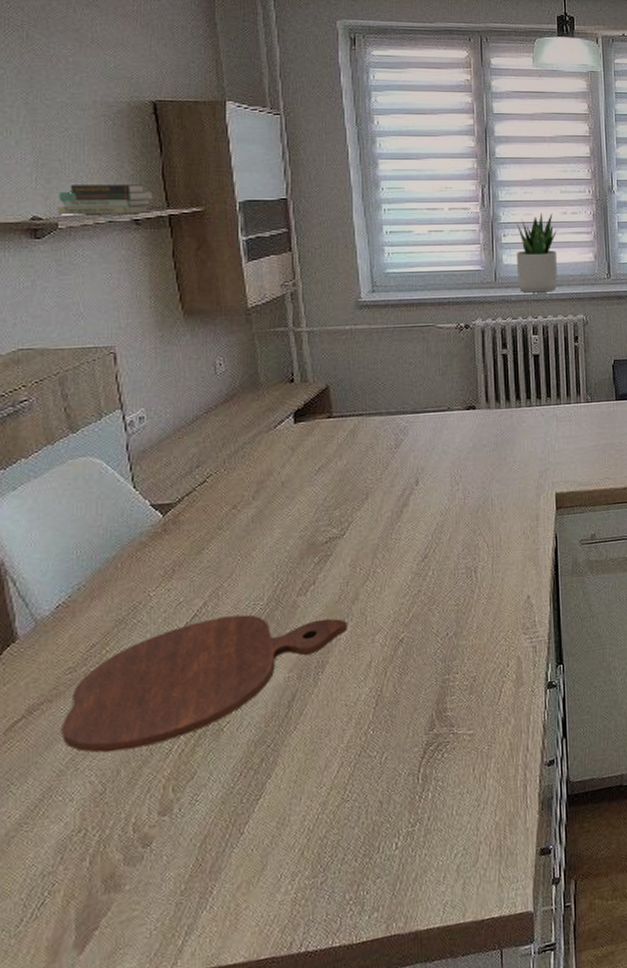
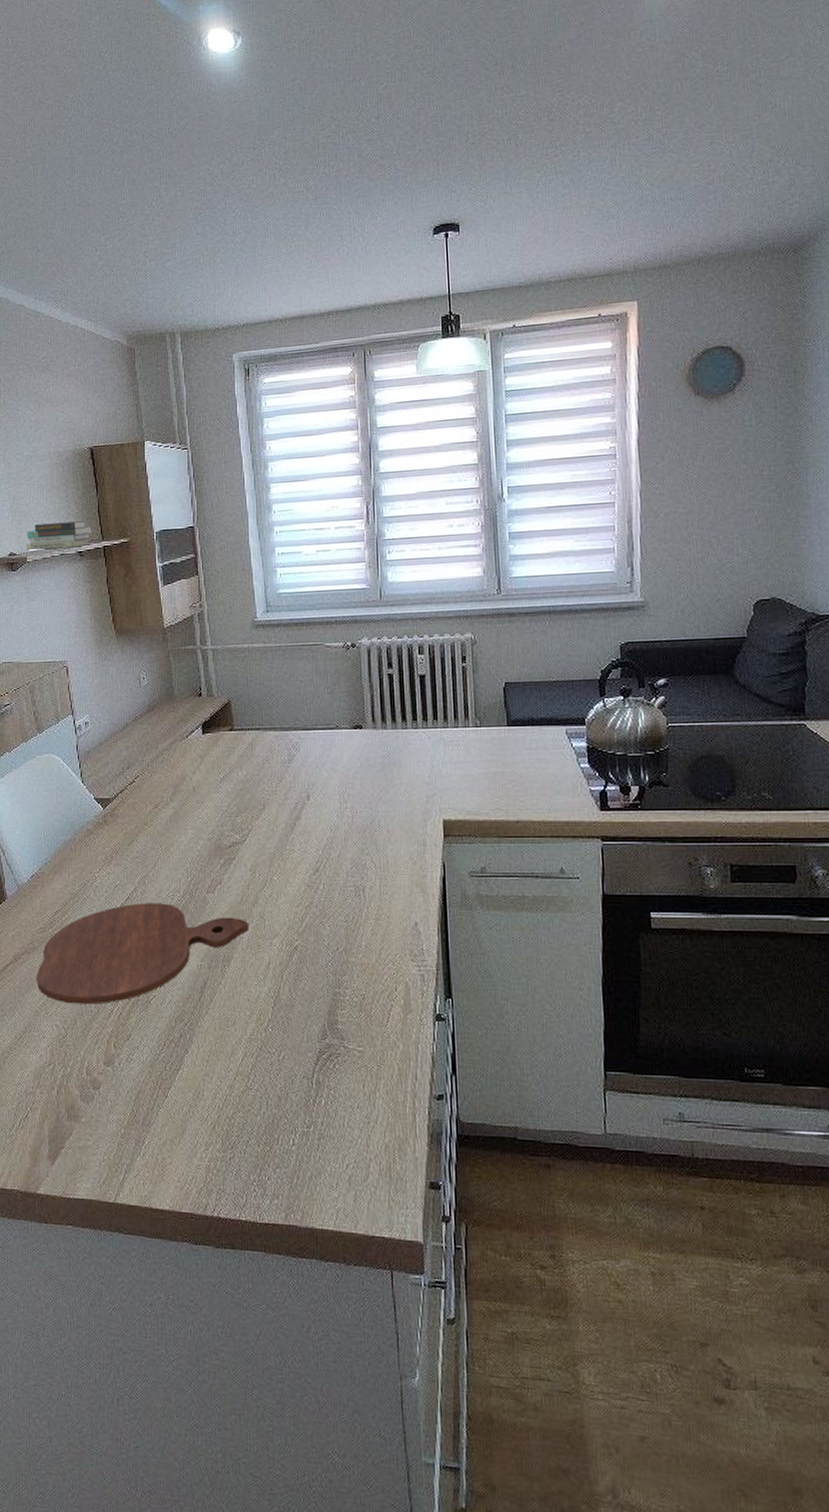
planter: present [517,212,557,293] -> none [402,526,444,611]

